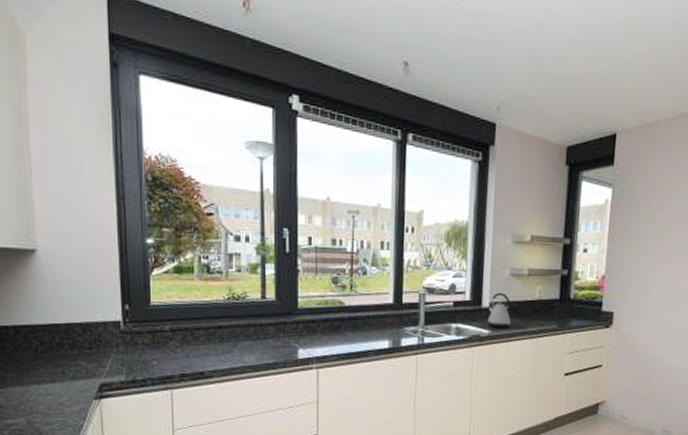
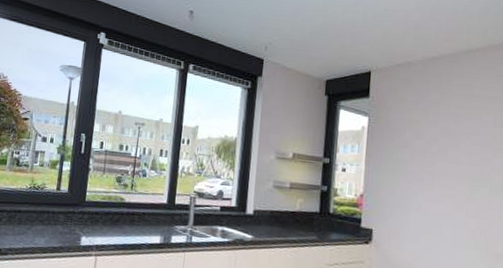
kettle: present [487,292,512,329] -> none [251,201,274,236]

